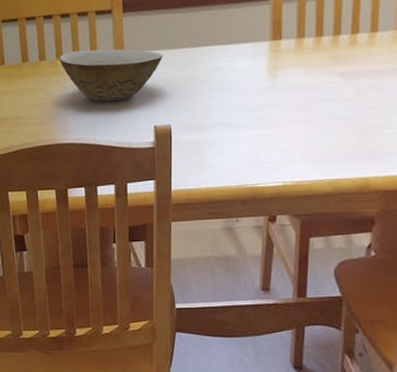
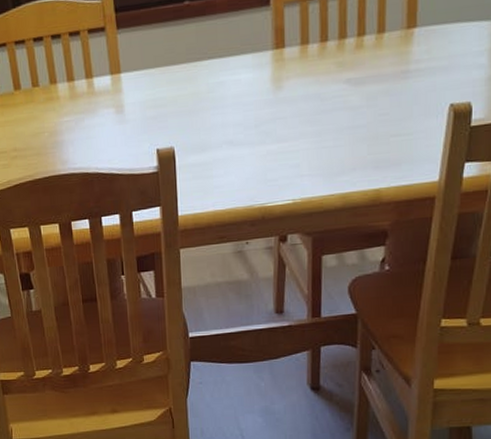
bowl: present [59,49,163,102] -> none [53,68,162,127]

